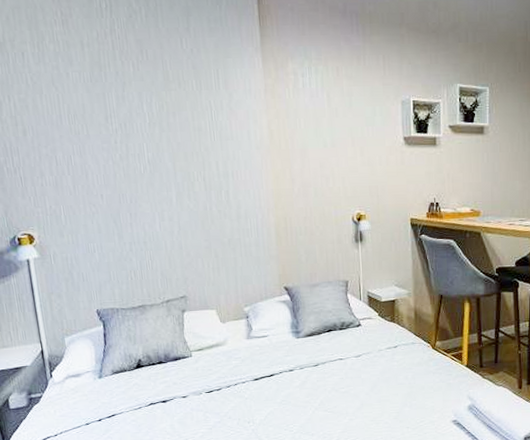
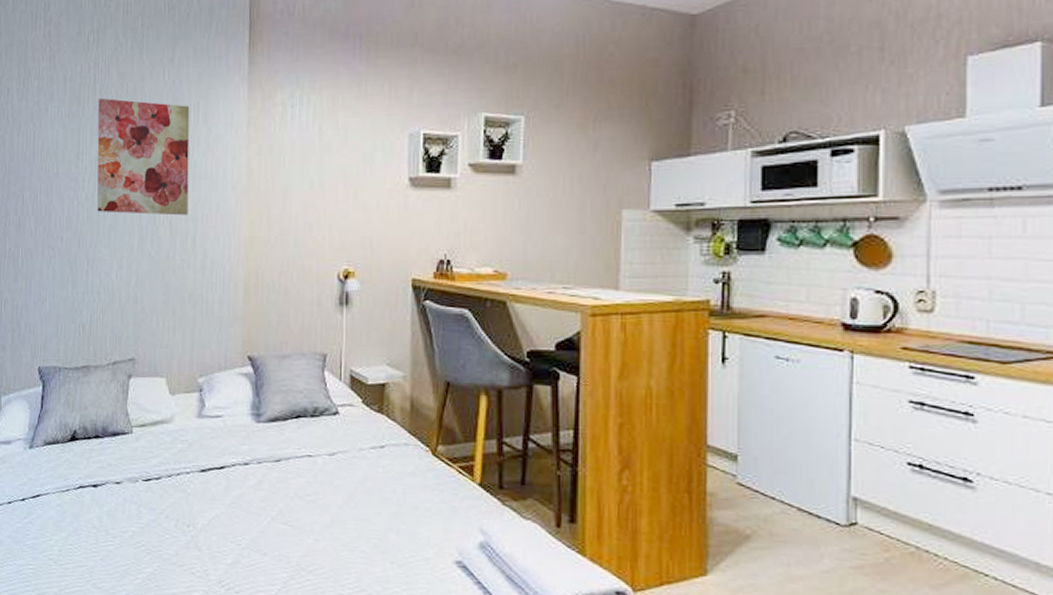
wall art: none [119,63,220,173] -> present [97,98,190,216]

